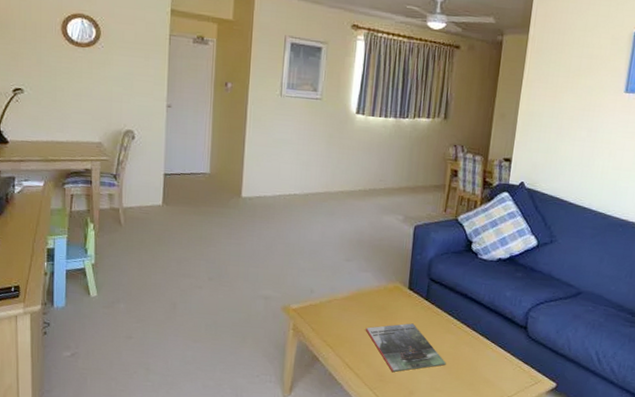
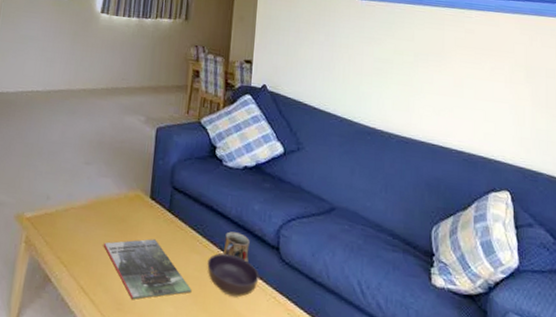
bowl: none [460,333,508,368] -> present [207,253,259,298]
mug: none [475,315,501,340] -> present [223,231,250,263]

